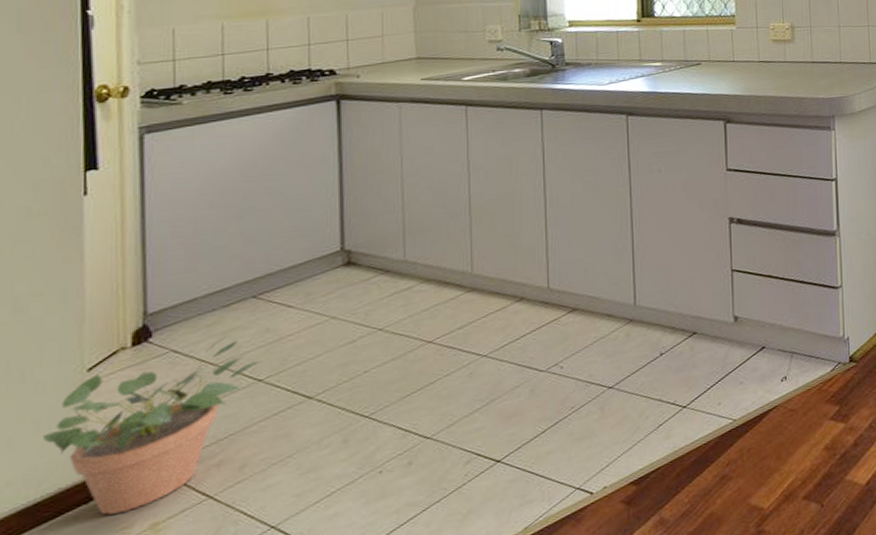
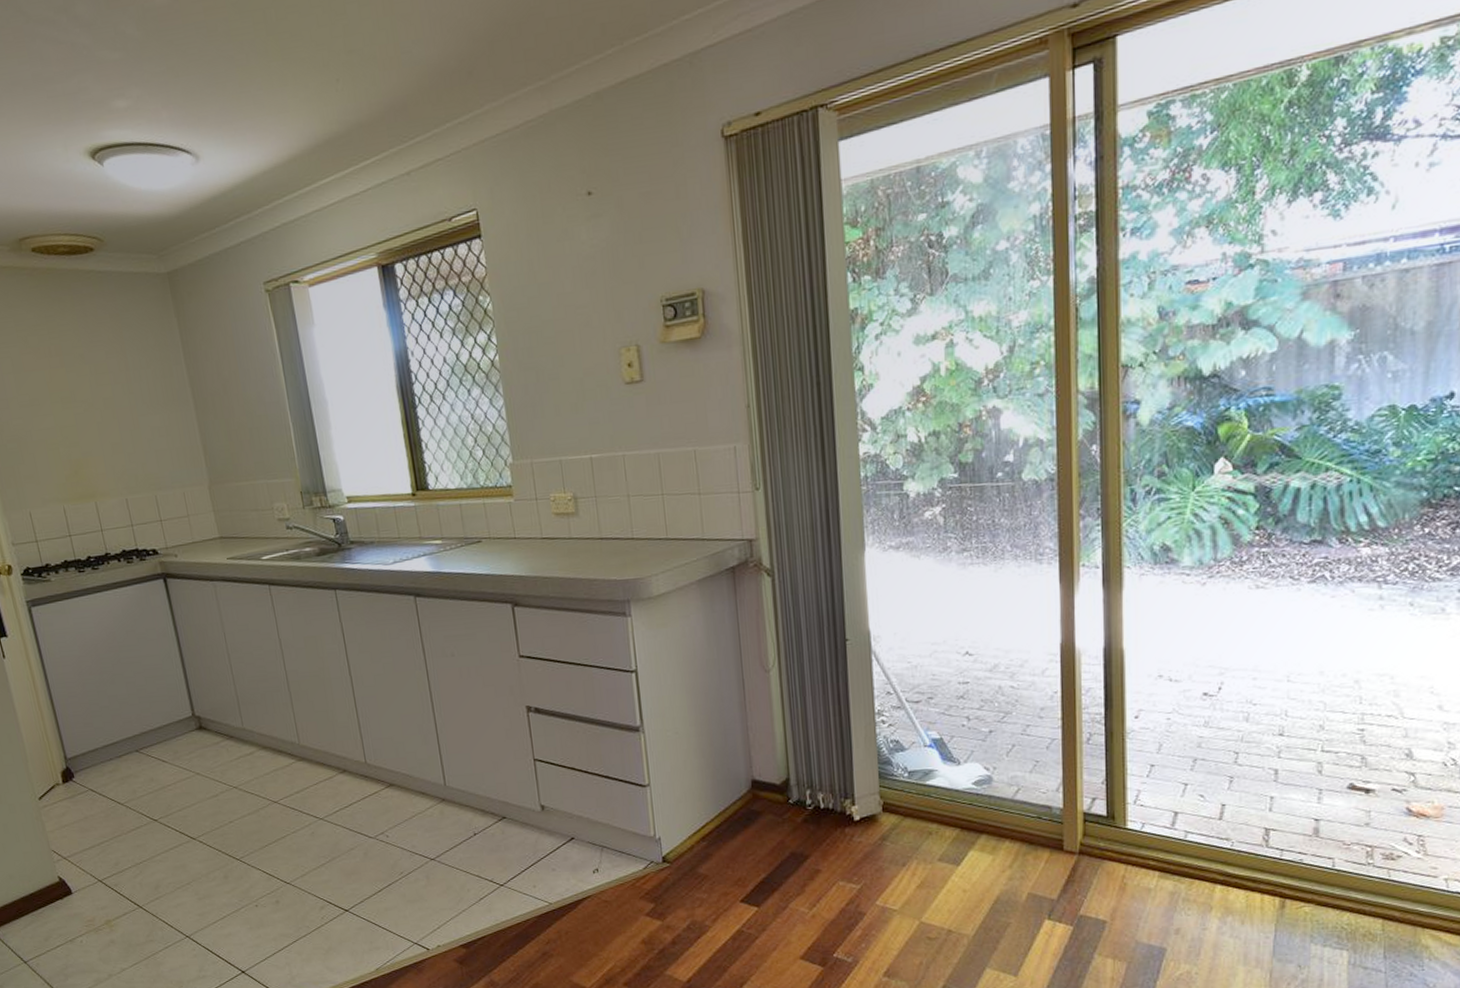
potted plant: present [42,337,264,515] -> none [22,782,155,909]

